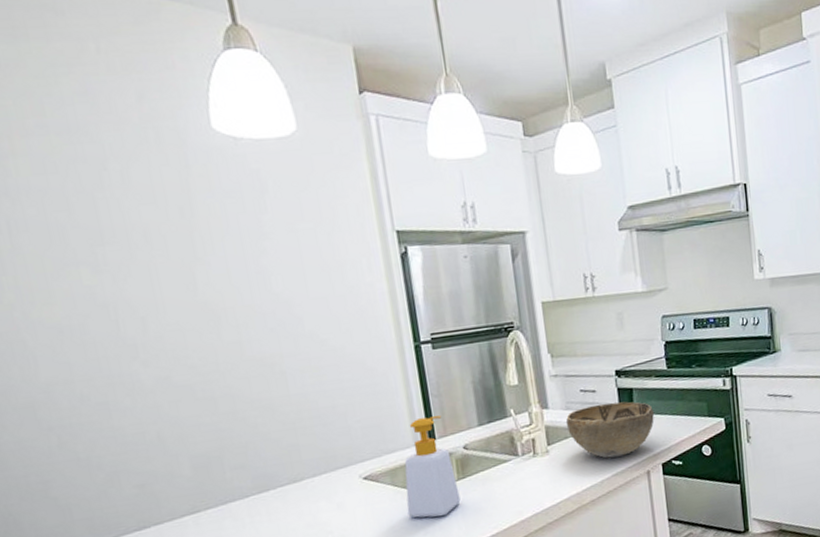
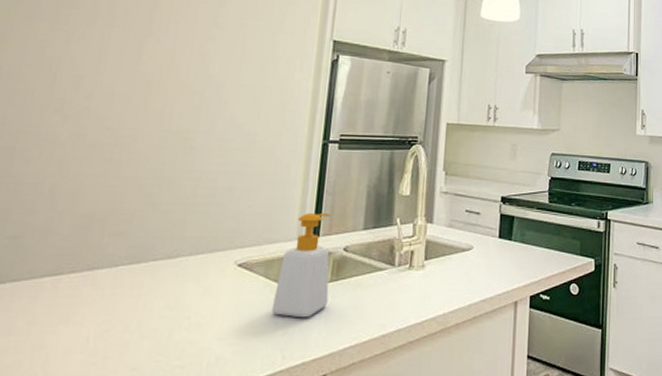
decorative bowl: present [565,401,654,459] -> none [446,226,530,282]

